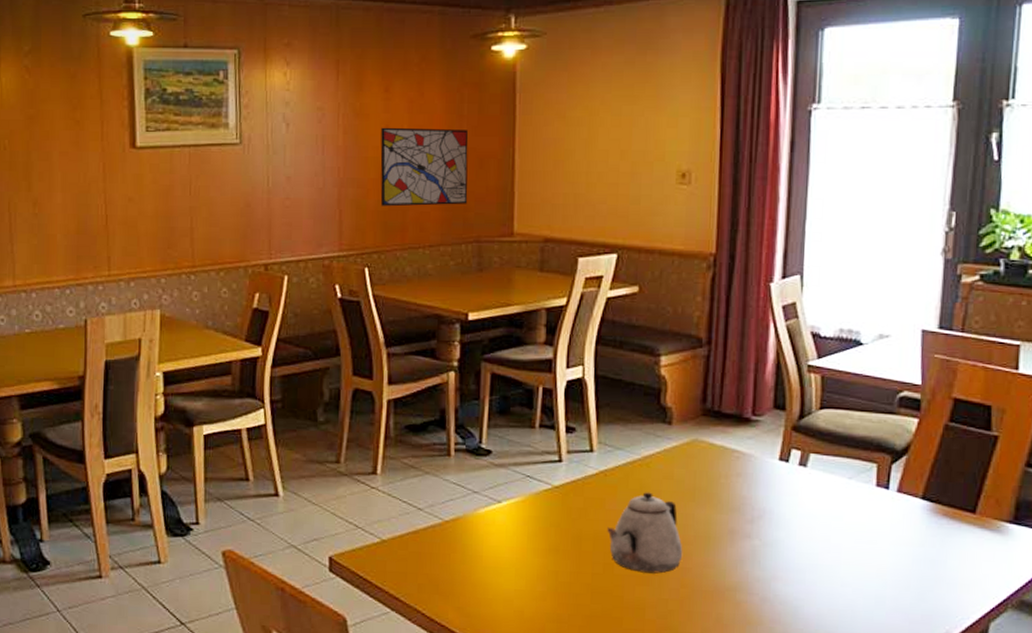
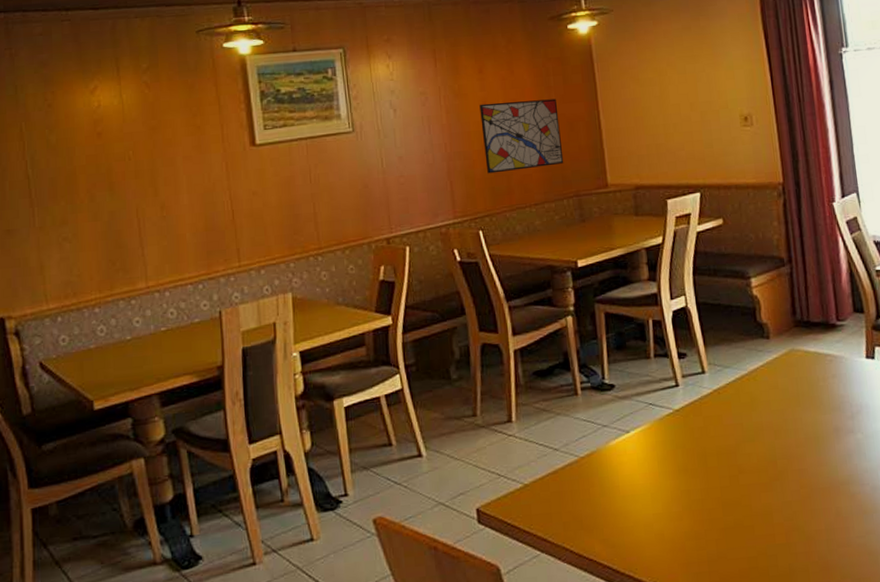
teapot: present [607,492,683,574] -> none [727,403,798,480]

